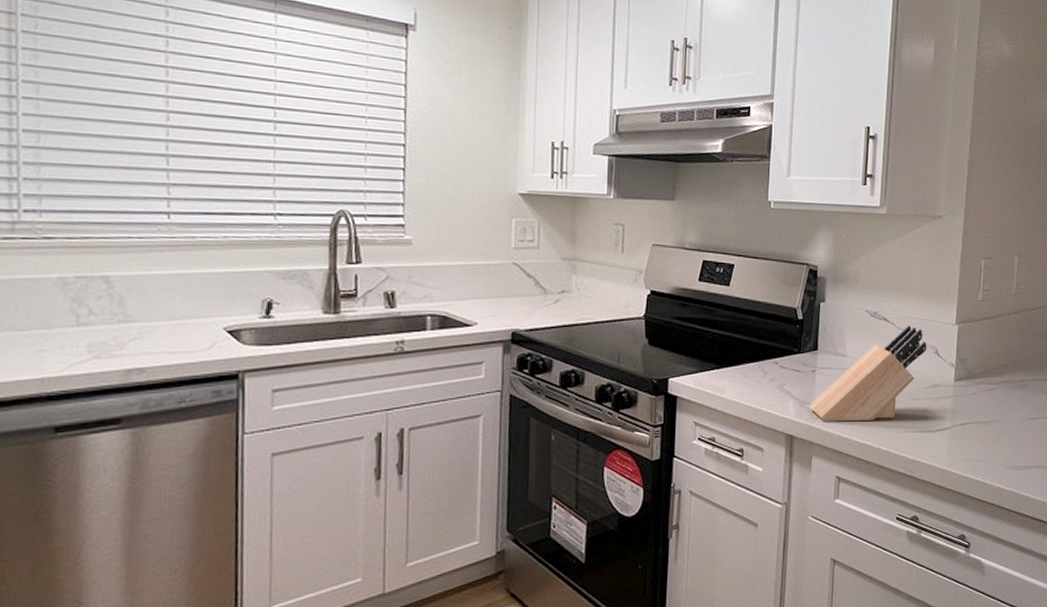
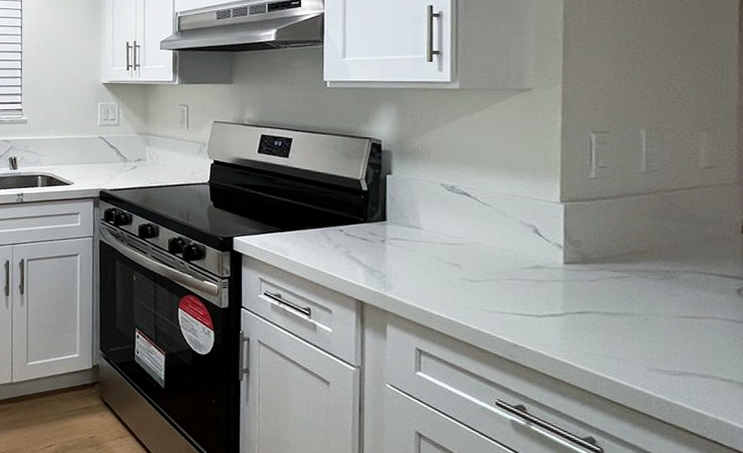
knife block: present [809,325,927,421] -> none [380,201,523,297]

